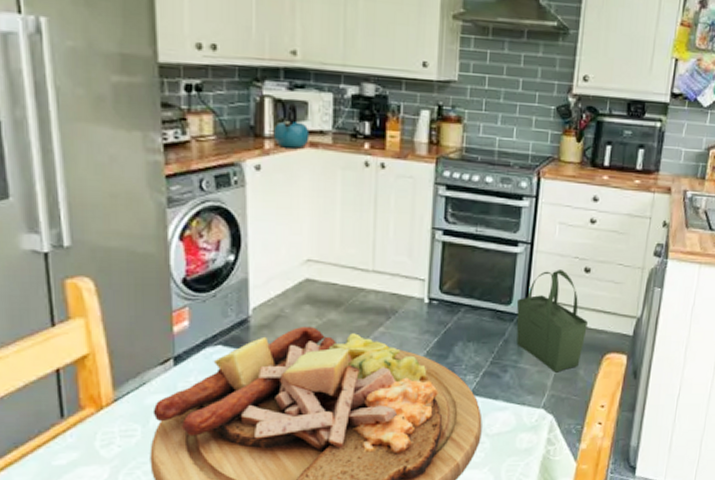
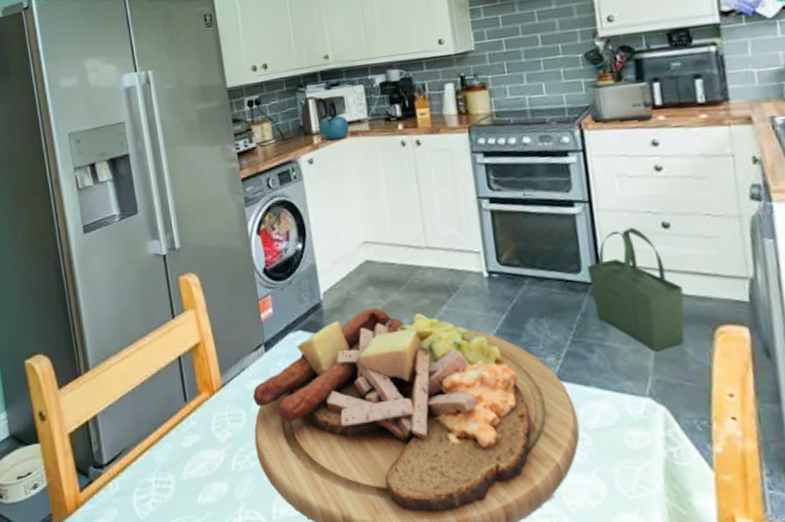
toaster: none [549,136,605,178] -> present [586,79,654,125]

